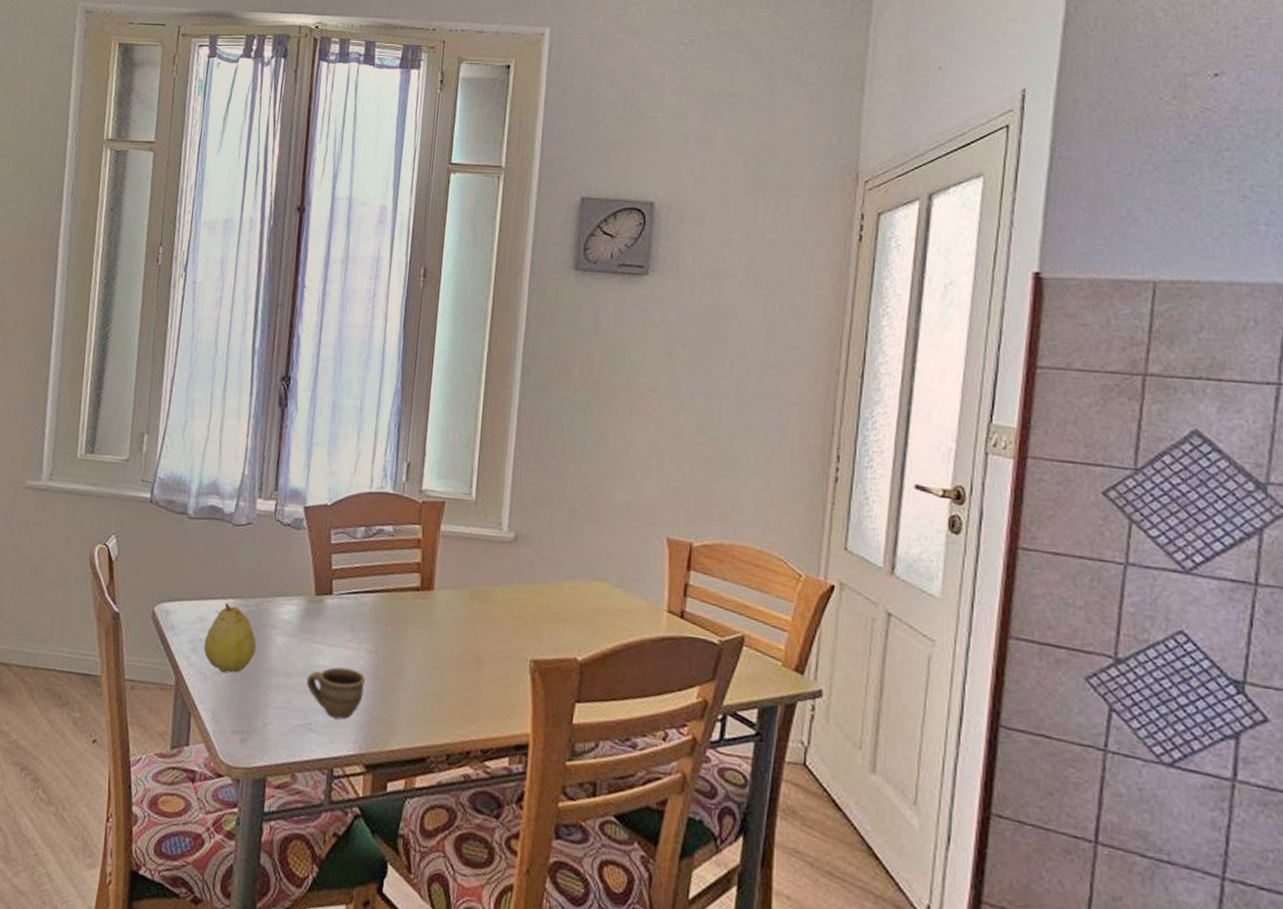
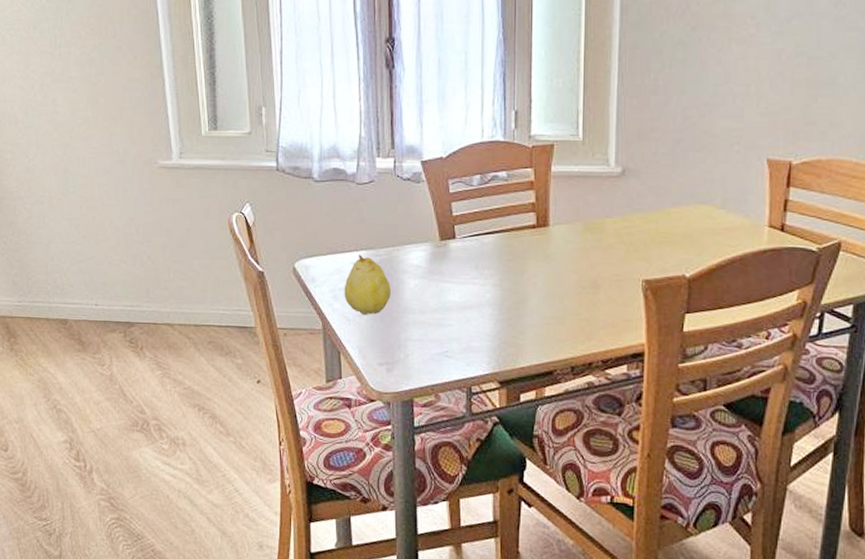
cup: present [306,667,365,720] -> none [440,302,492,346]

